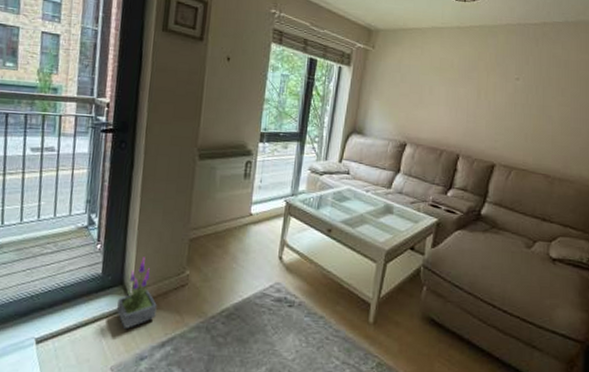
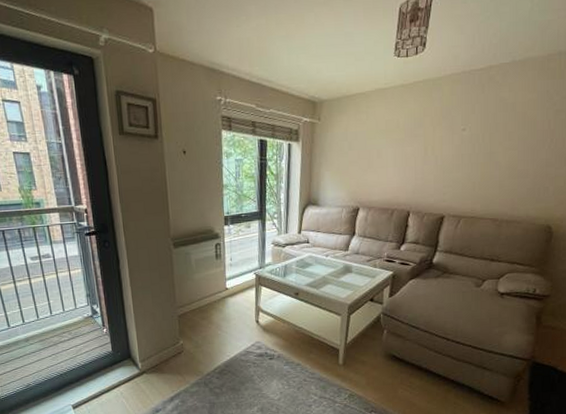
potted plant: present [117,257,157,329] -> none [129,334,162,390]

